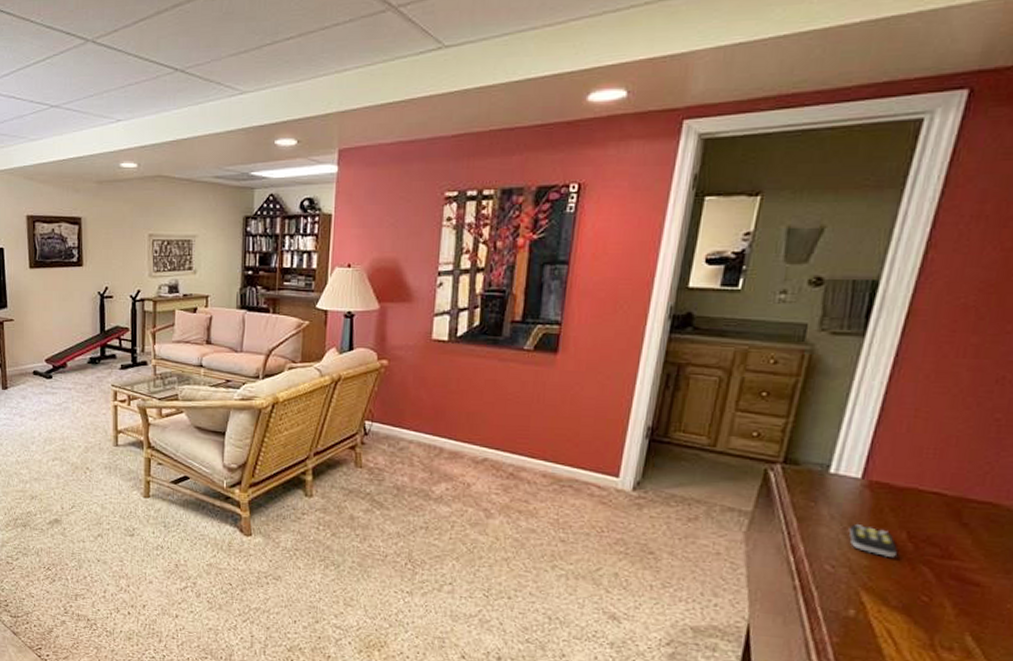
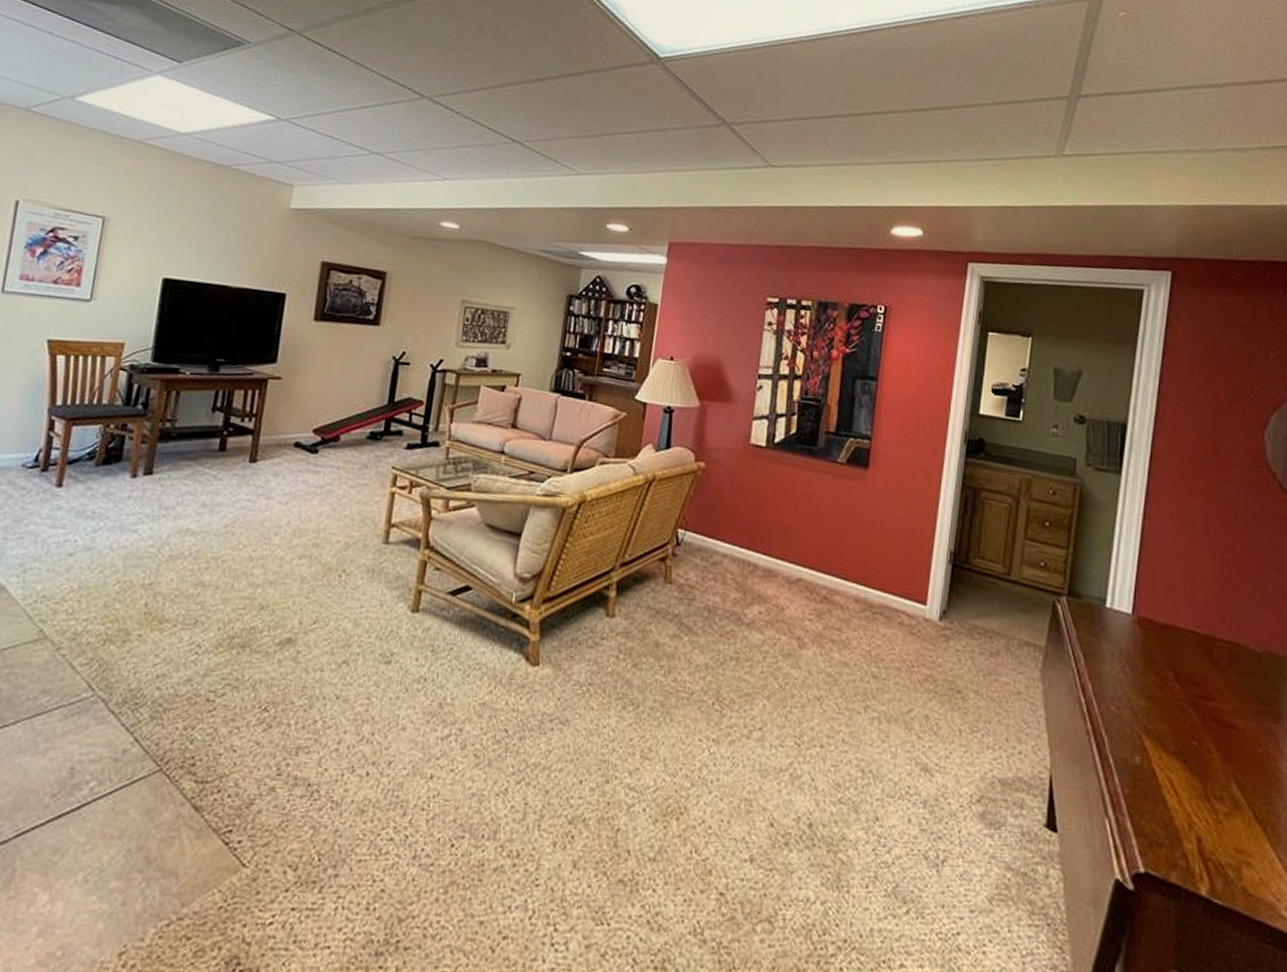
remote control: present [848,524,897,557] -> none [1127,662,1167,698]

